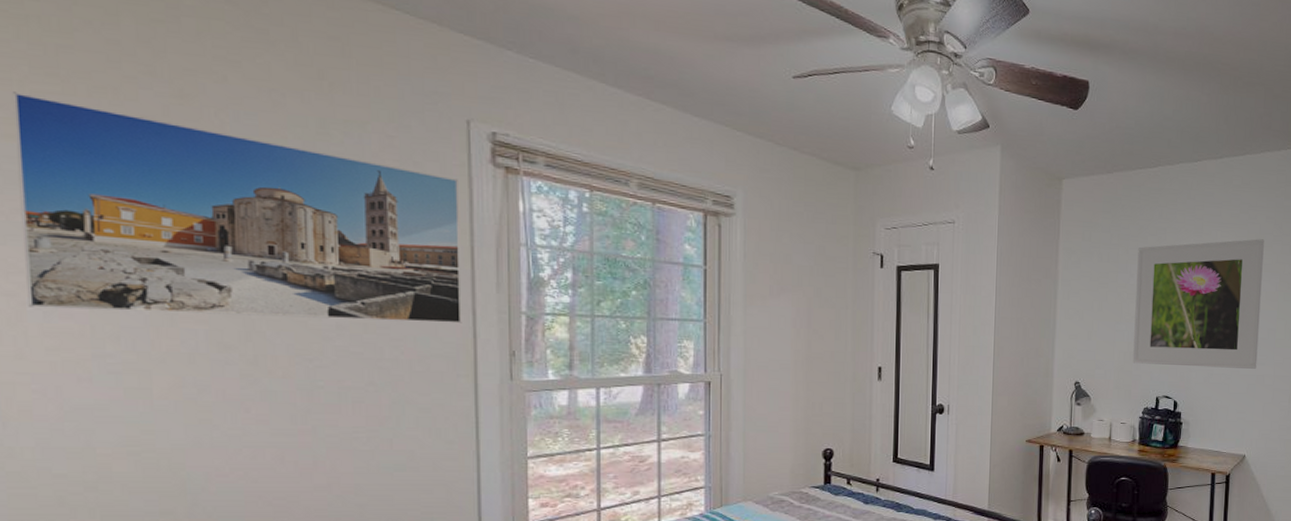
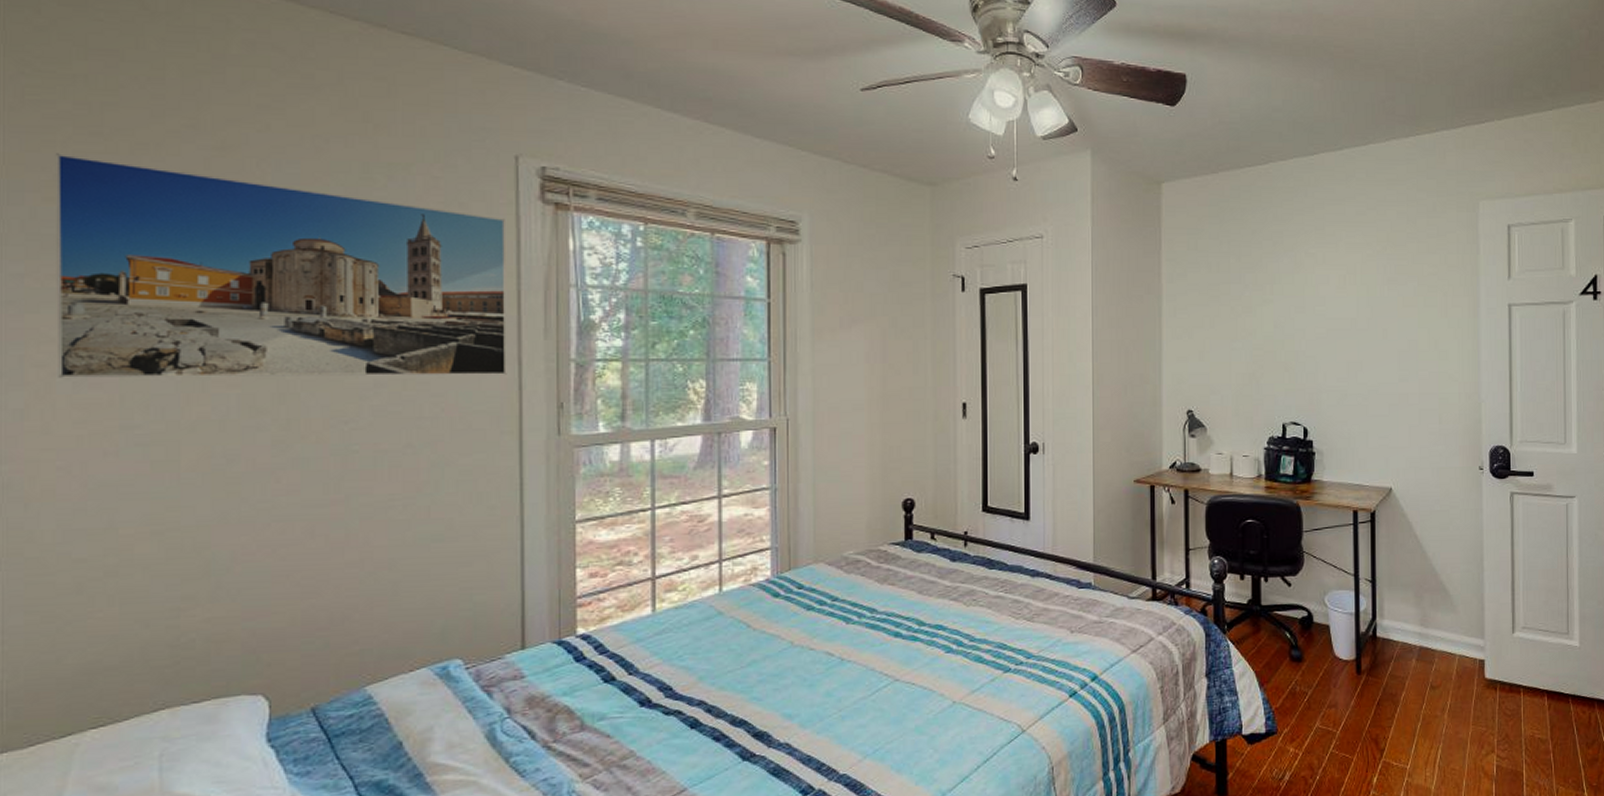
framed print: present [1133,239,1264,369] -> none [1252,237,1398,387]

